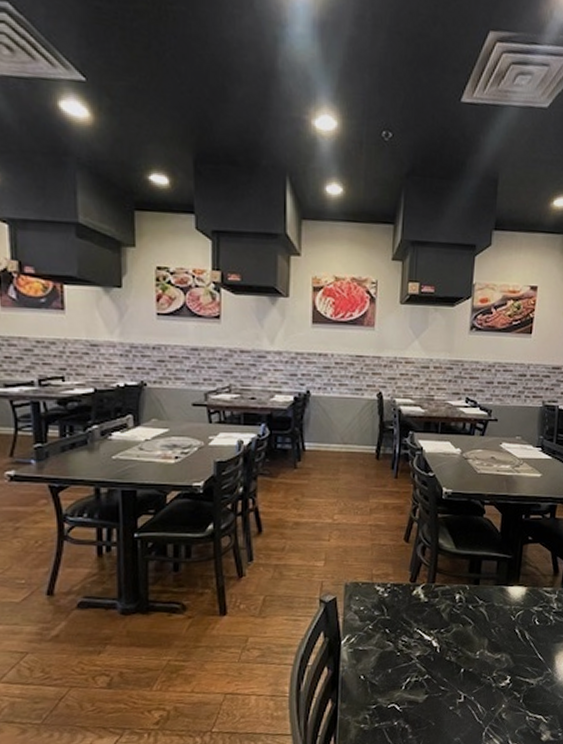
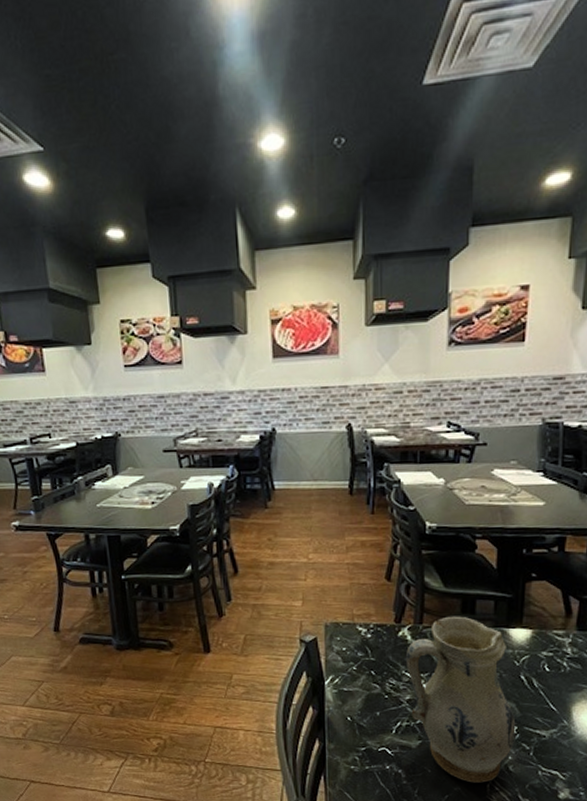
ceramic pitcher: none [418,575,510,733] -> present [406,616,516,783]

